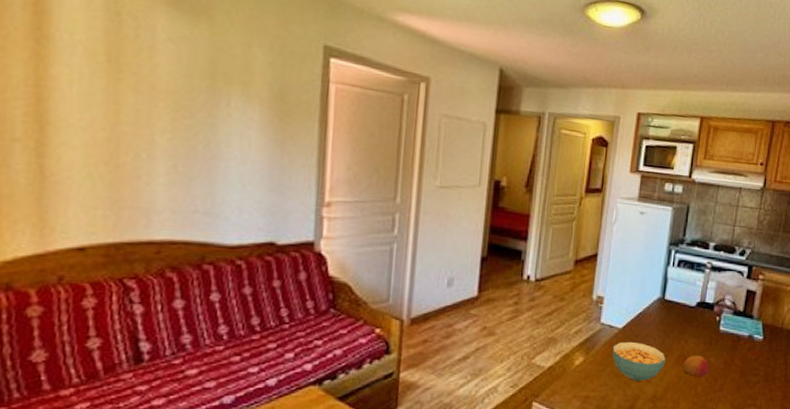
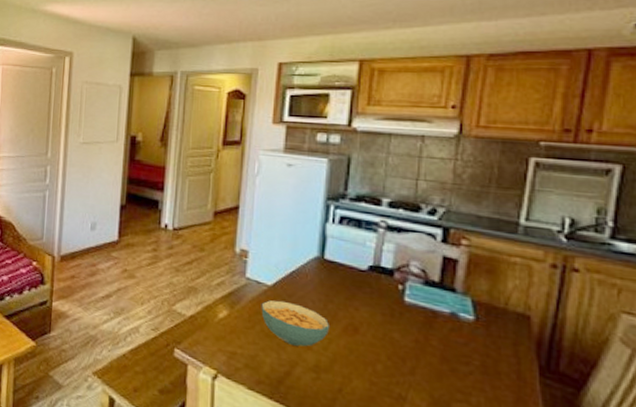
fruit: present [682,355,710,377] -> none [353,326,393,354]

